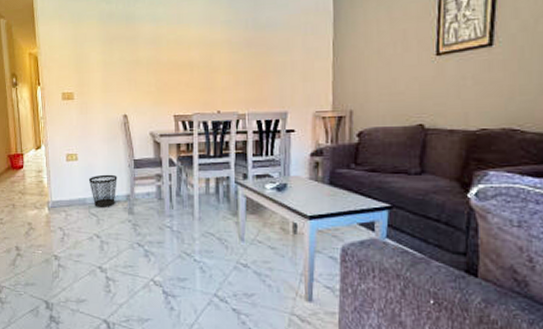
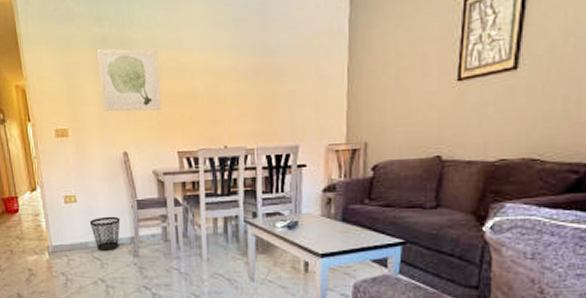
wall art: none [103,21,161,78] -> present [96,48,162,112]

